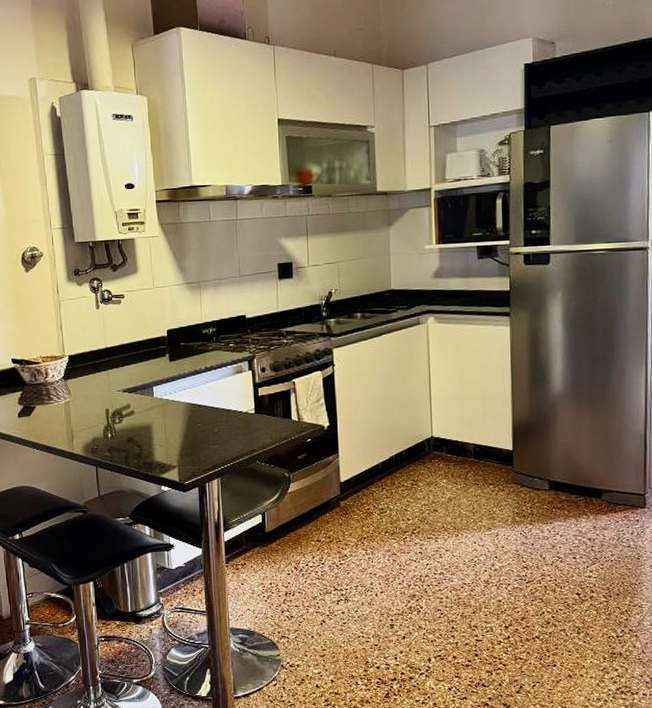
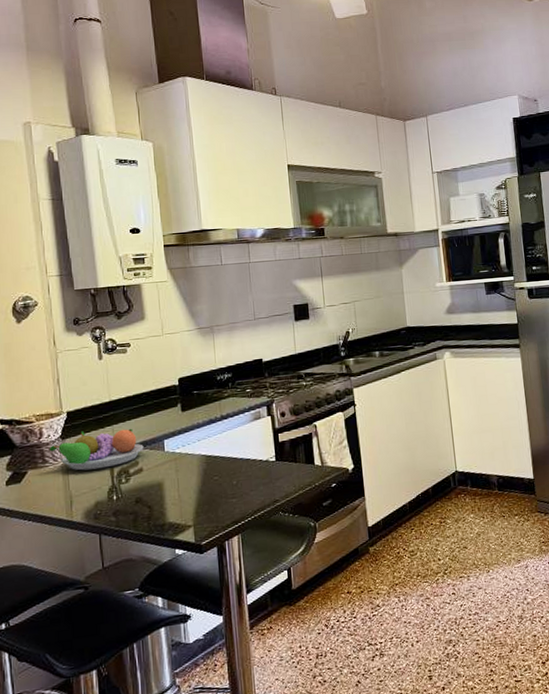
fruit bowl: none [54,373,135,409] -> present [50,428,144,471]

